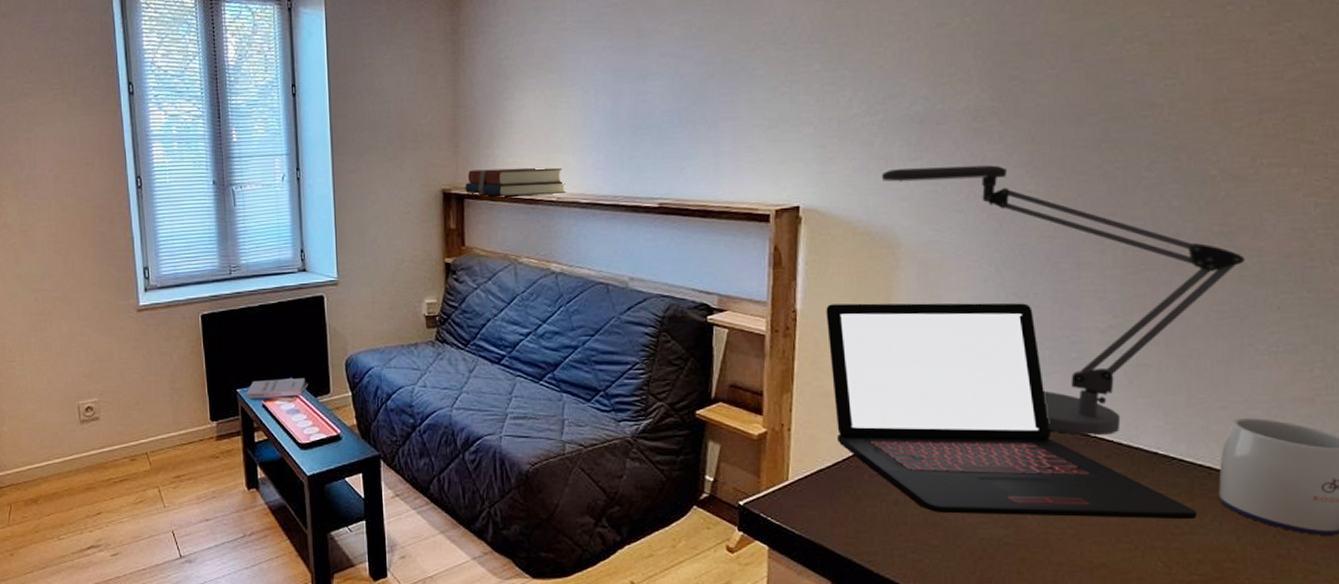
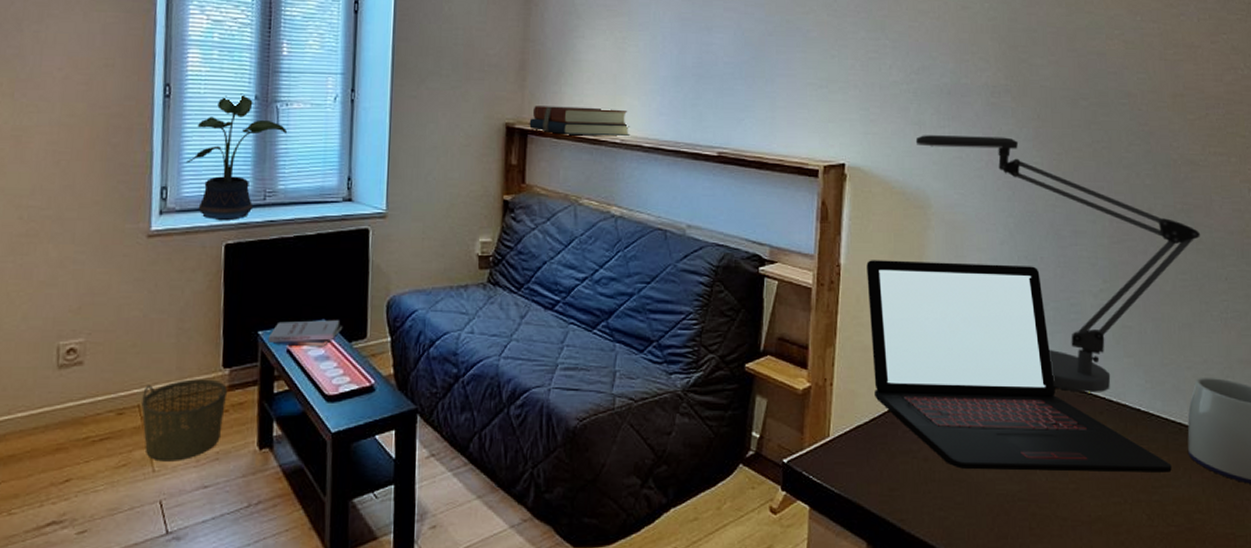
basket: none [149,430,217,499] -> present [141,379,228,462]
potted plant: none [162,179,243,294] -> present [186,93,287,220]

